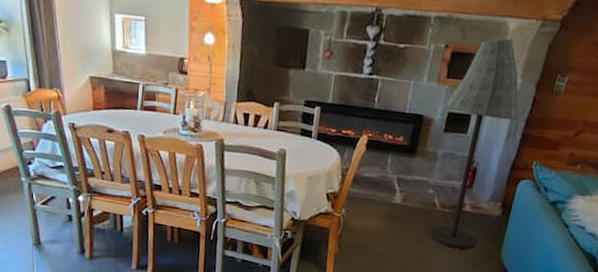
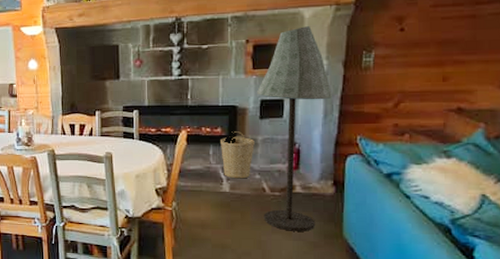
basket: none [398,142,435,192] -> present [220,131,254,179]

